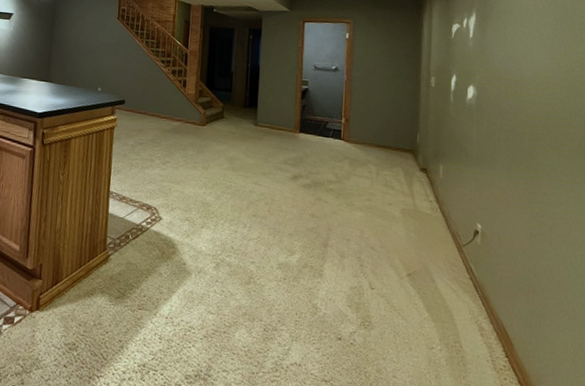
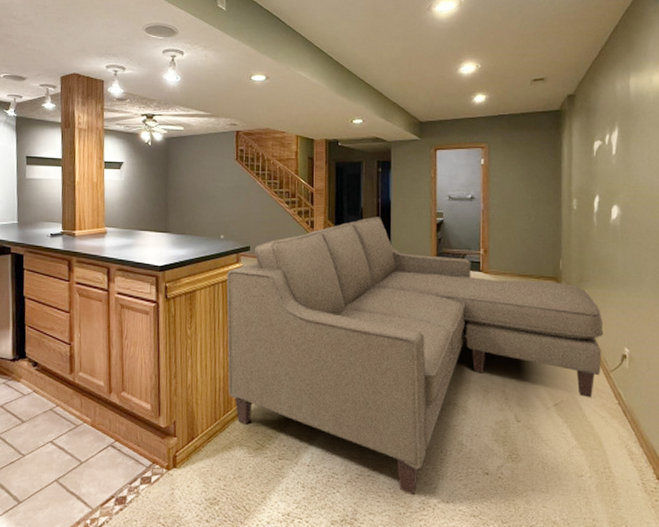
sofa: none [94,80,457,356] -> present [226,217,604,496]

